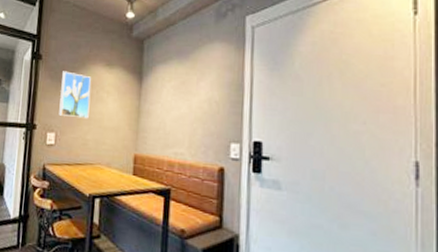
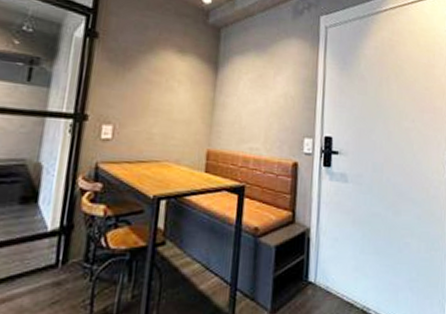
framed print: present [59,71,92,119] -> none [118,54,160,110]

